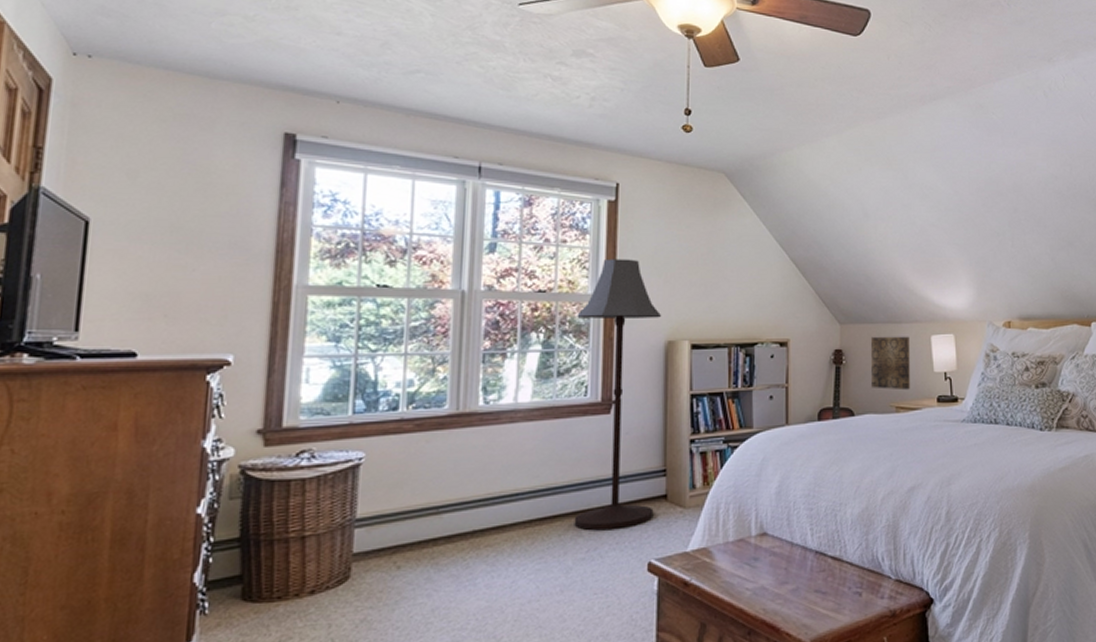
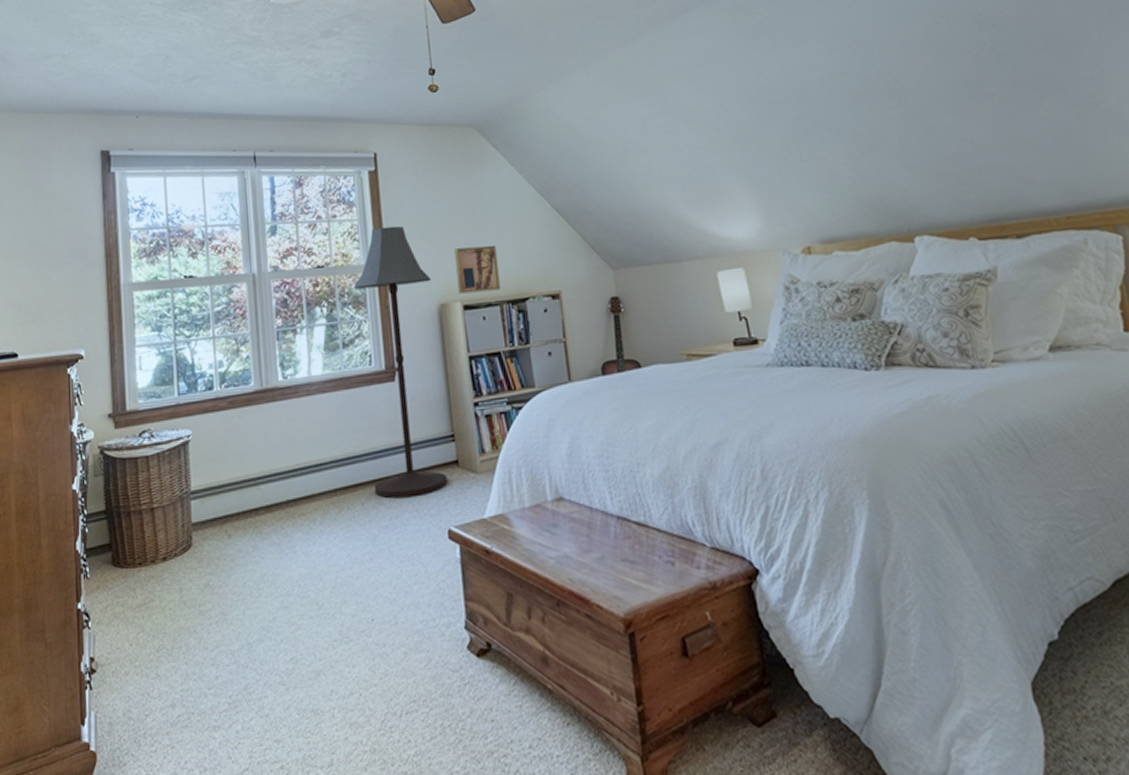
wall art: none [688,289,732,333] -> present [454,245,501,294]
wall art: present [870,336,910,391] -> none [648,275,700,336]

